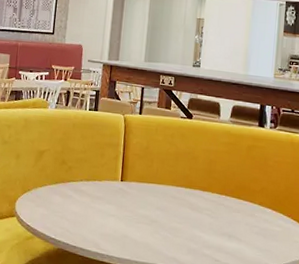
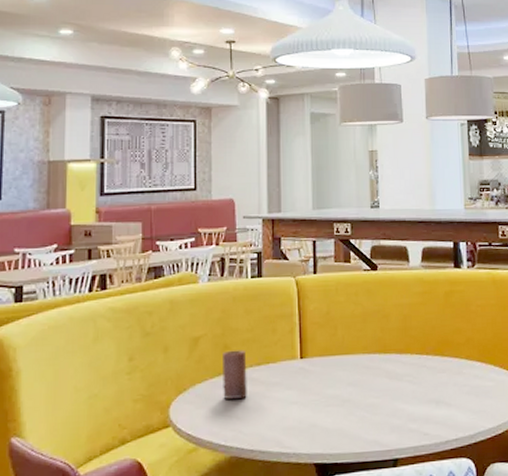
candle: none [57,165,78,205] -> present [223,350,247,399]

